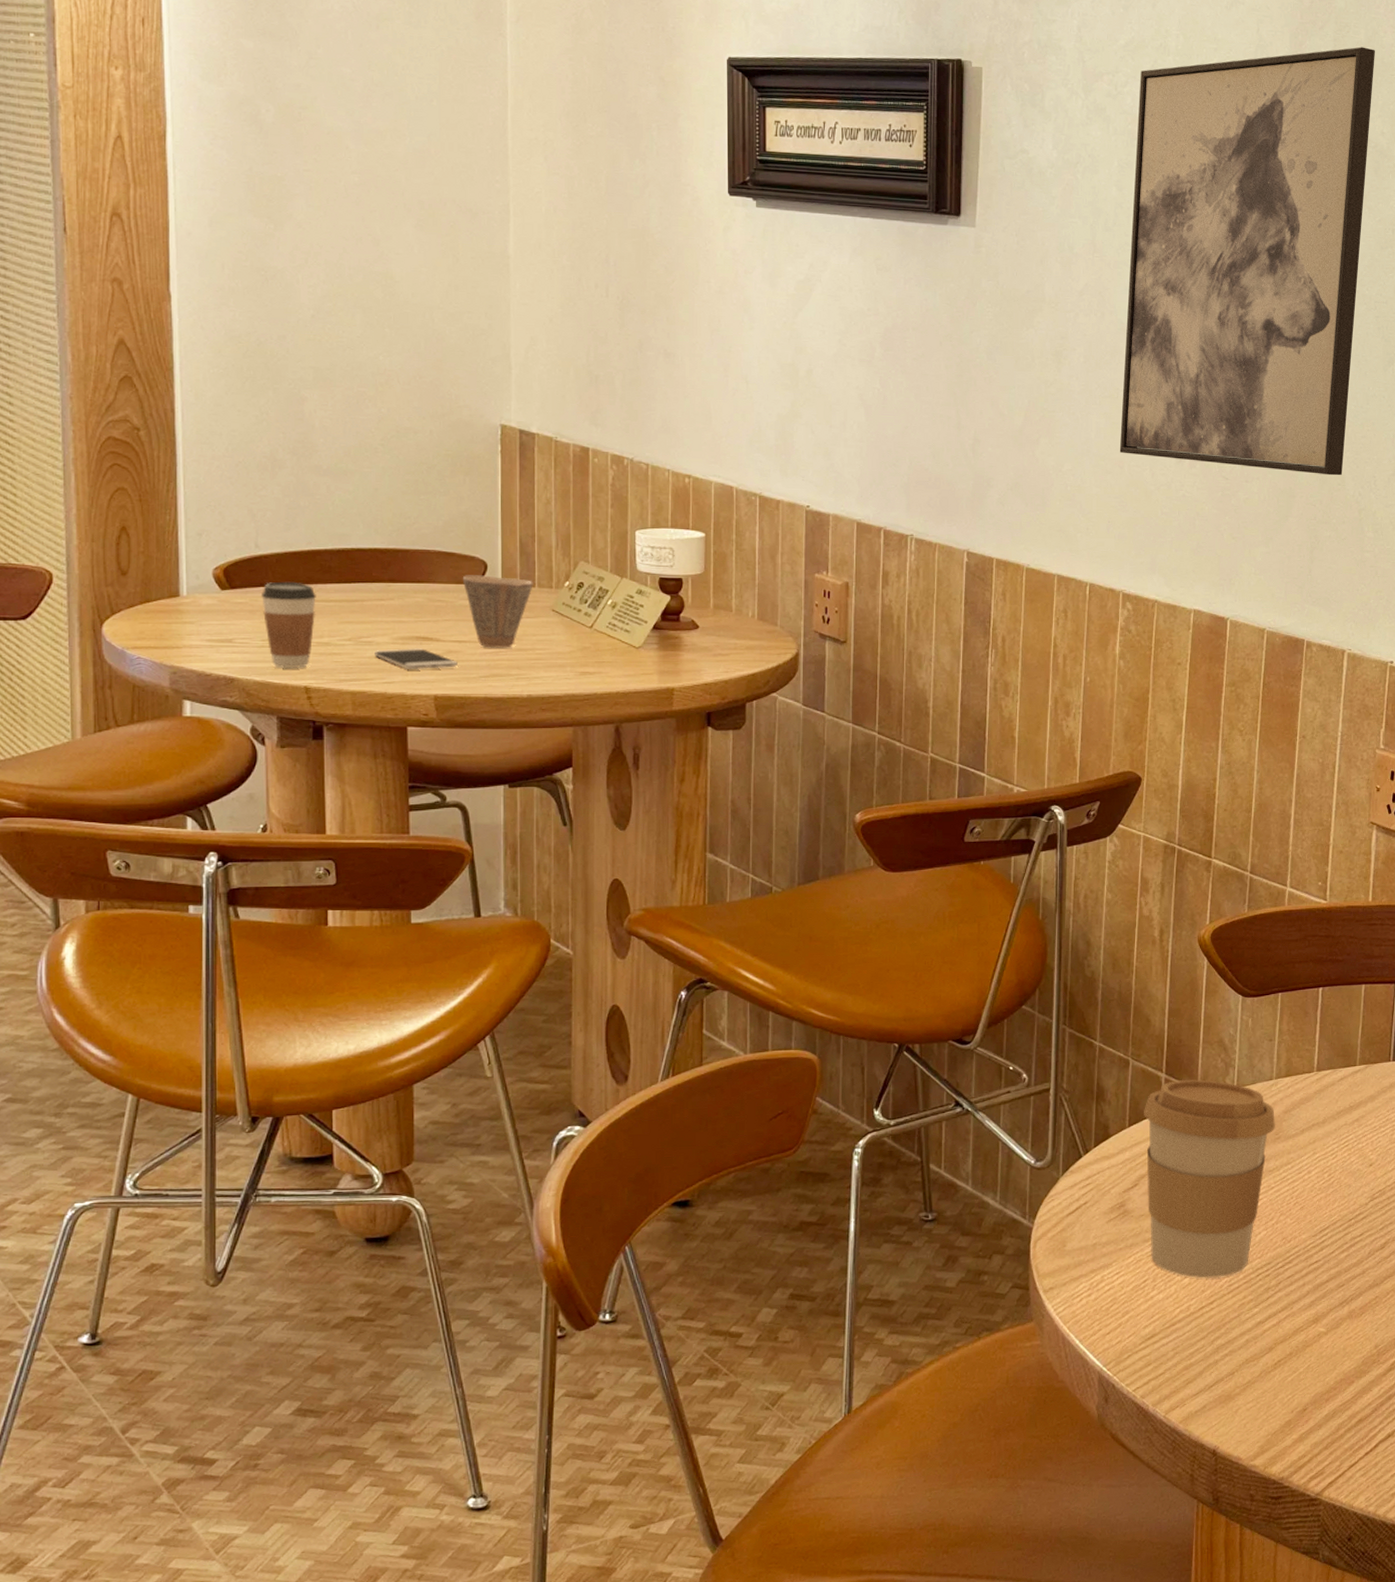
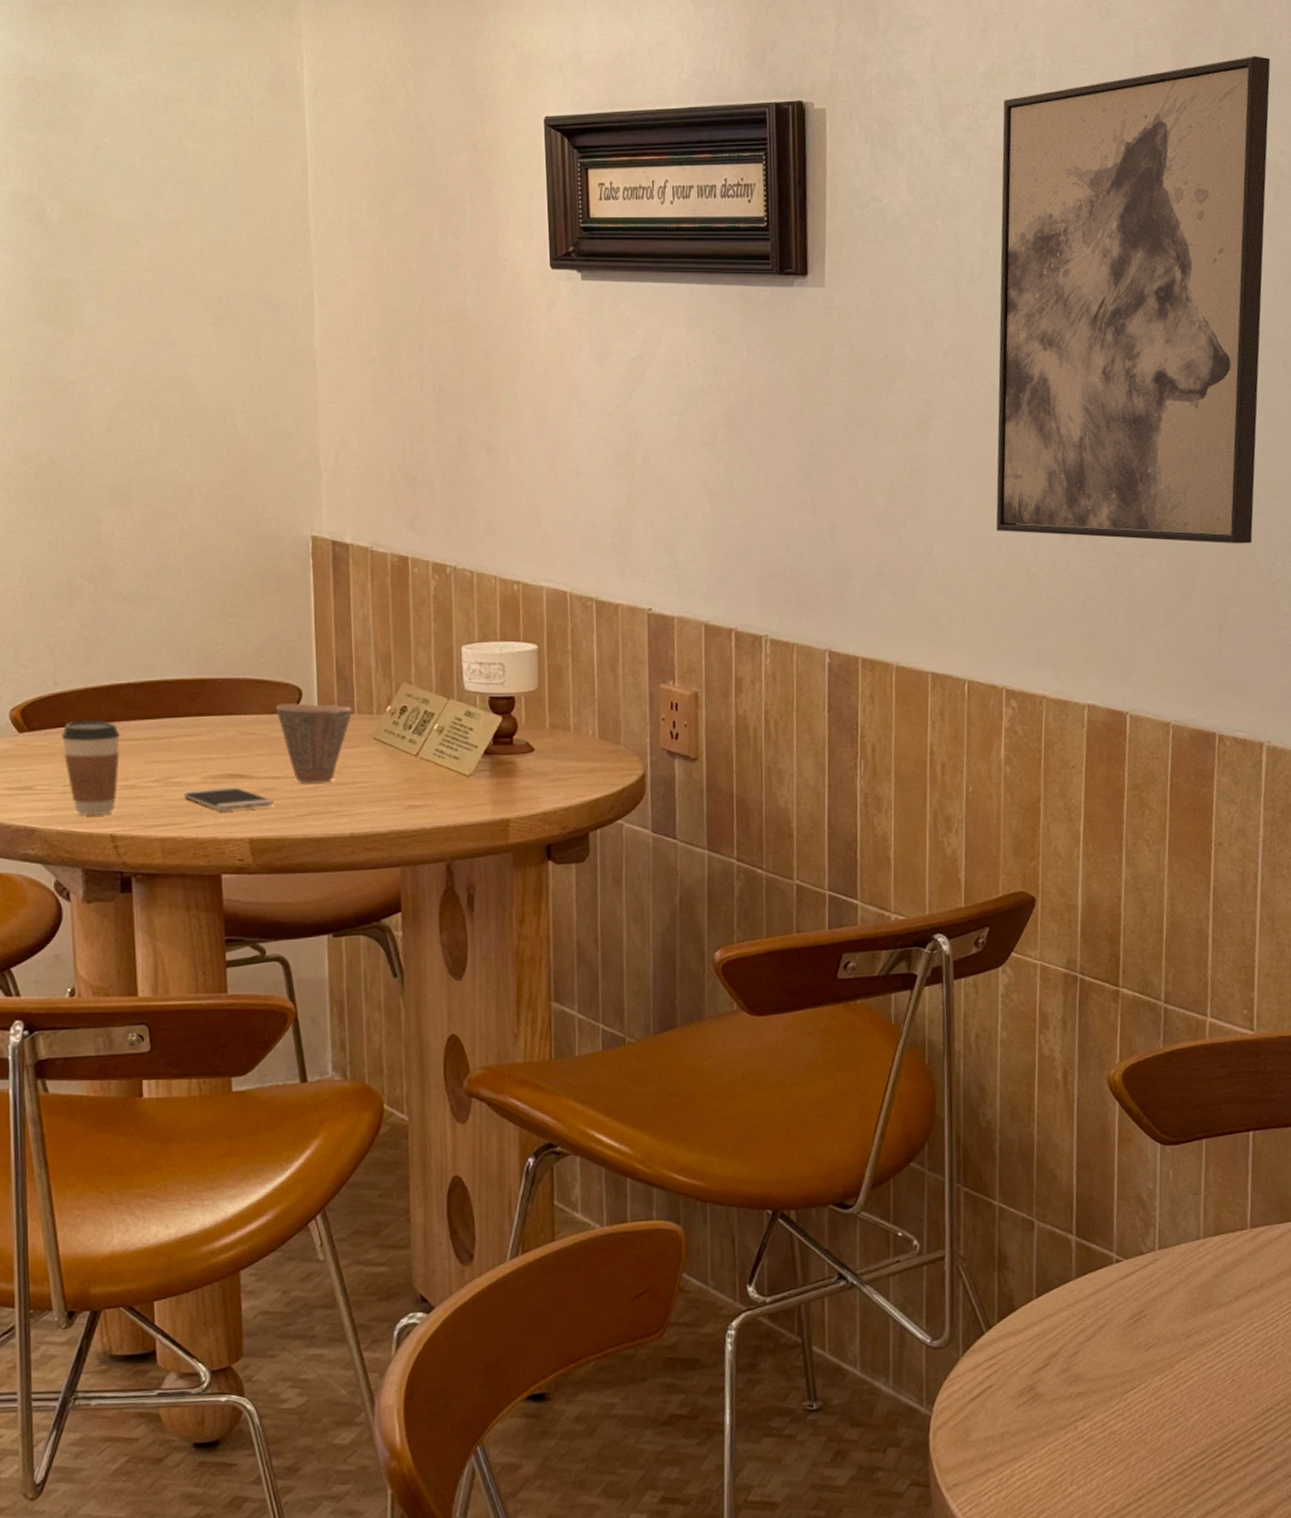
coffee cup: present [1144,1079,1275,1279] -> none [1053,1241,1205,1471]

